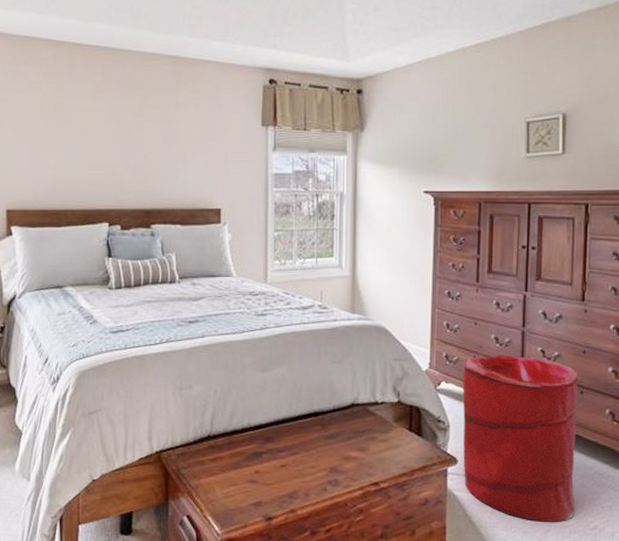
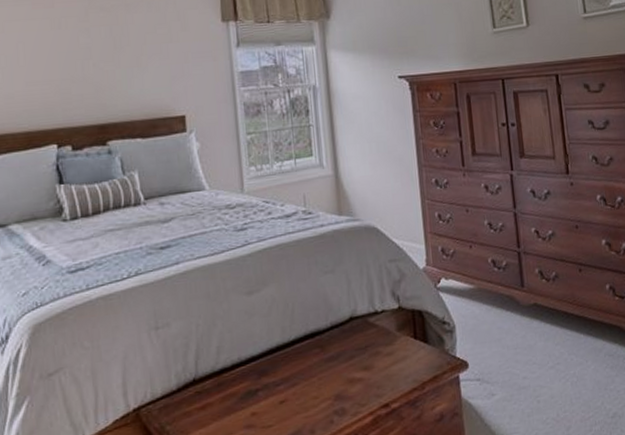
laundry hamper: present [462,355,578,522] -> none [461,239,592,419]

